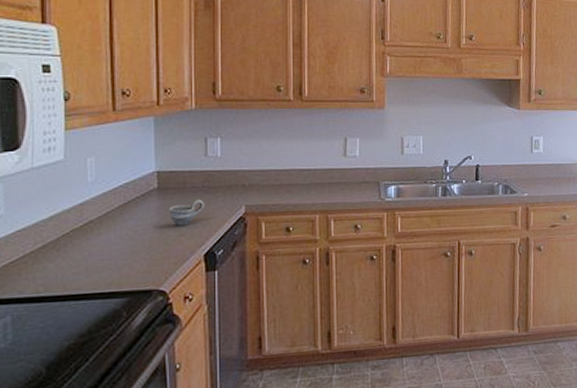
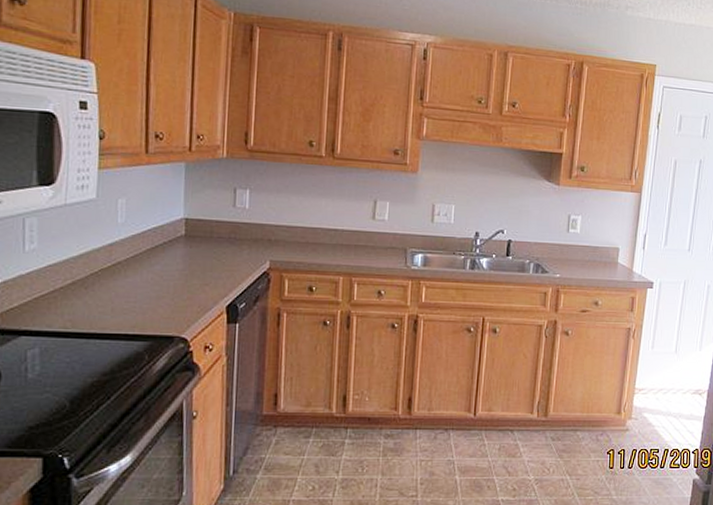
cup: present [169,199,205,226] -> none [195,250,230,275]

